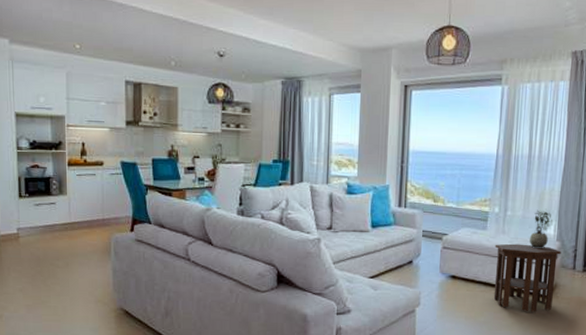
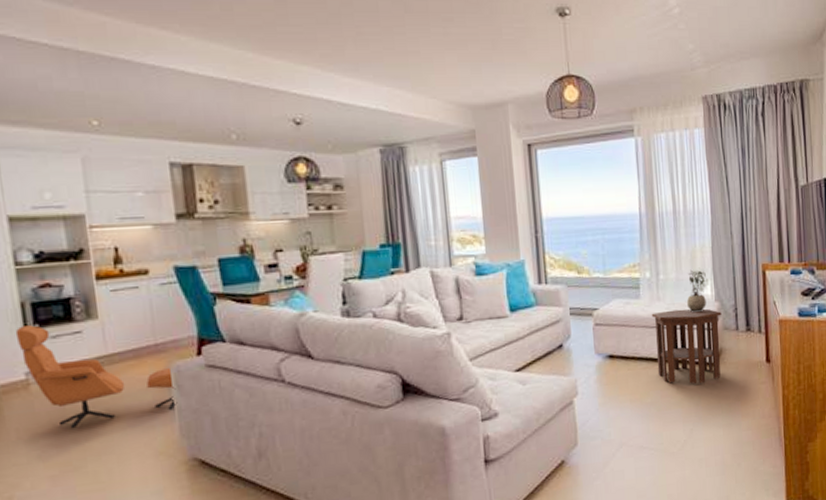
armchair: none [13,194,114,274] -> present [15,325,178,429]

